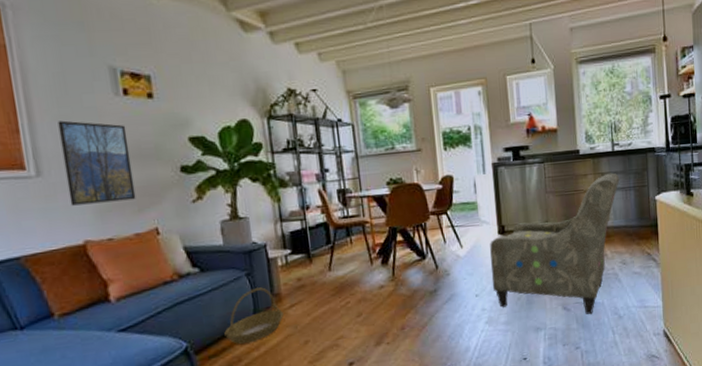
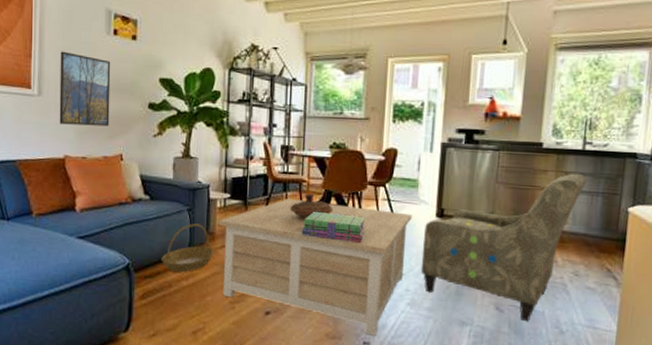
coffee table: none [283,236,478,361] -> present [219,199,412,336]
decorative bowl: none [356,233,401,261] -> present [289,193,334,219]
stack of books: none [372,247,436,278] -> present [301,211,366,242]

